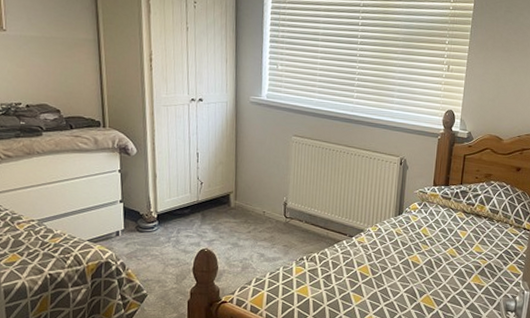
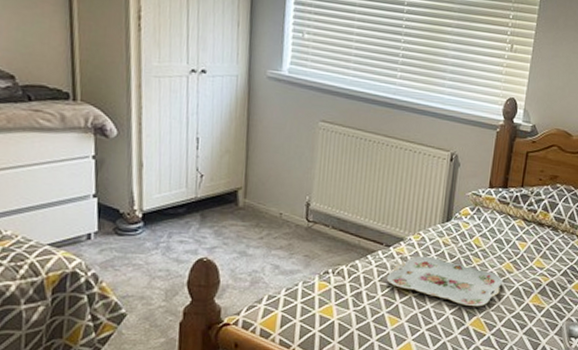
serving tray: none [350,244,448,286] -> present [386,256,503,307]

